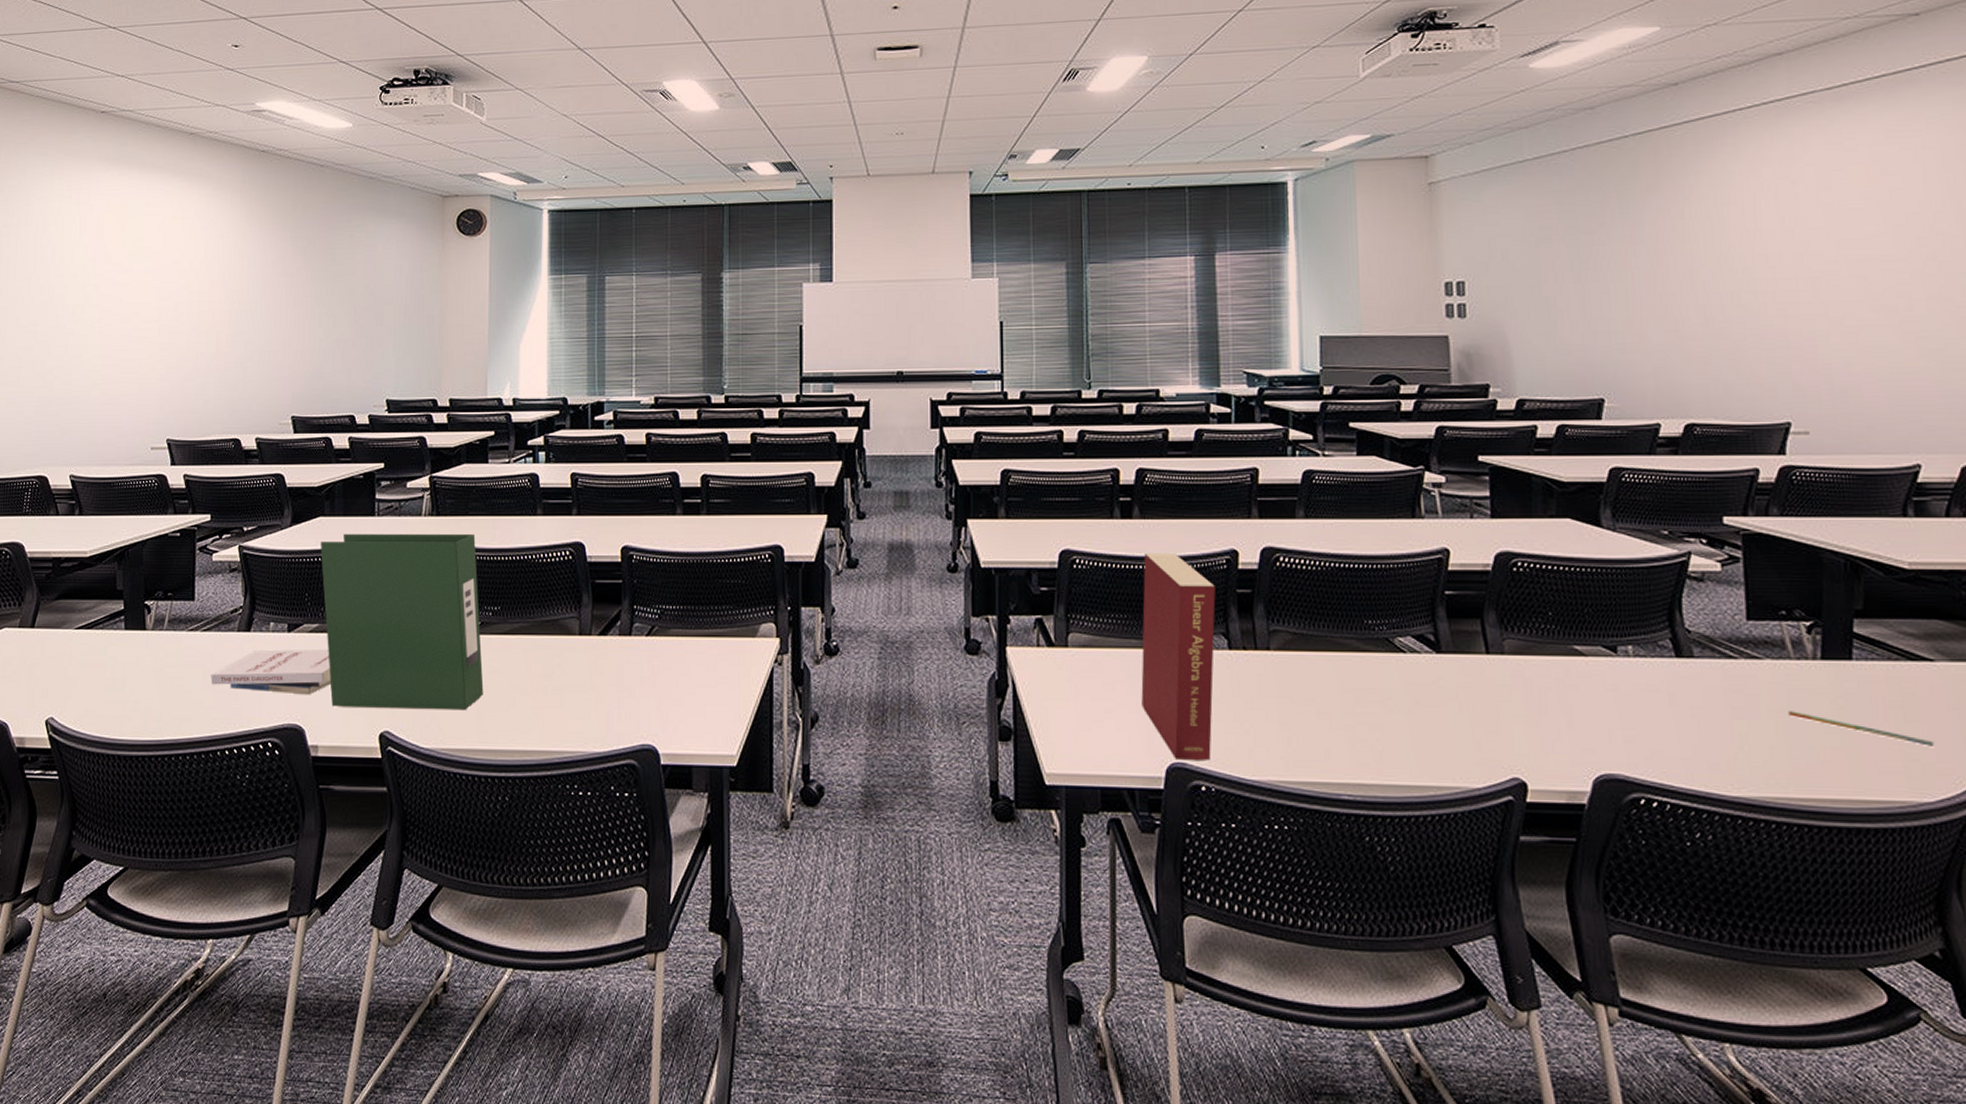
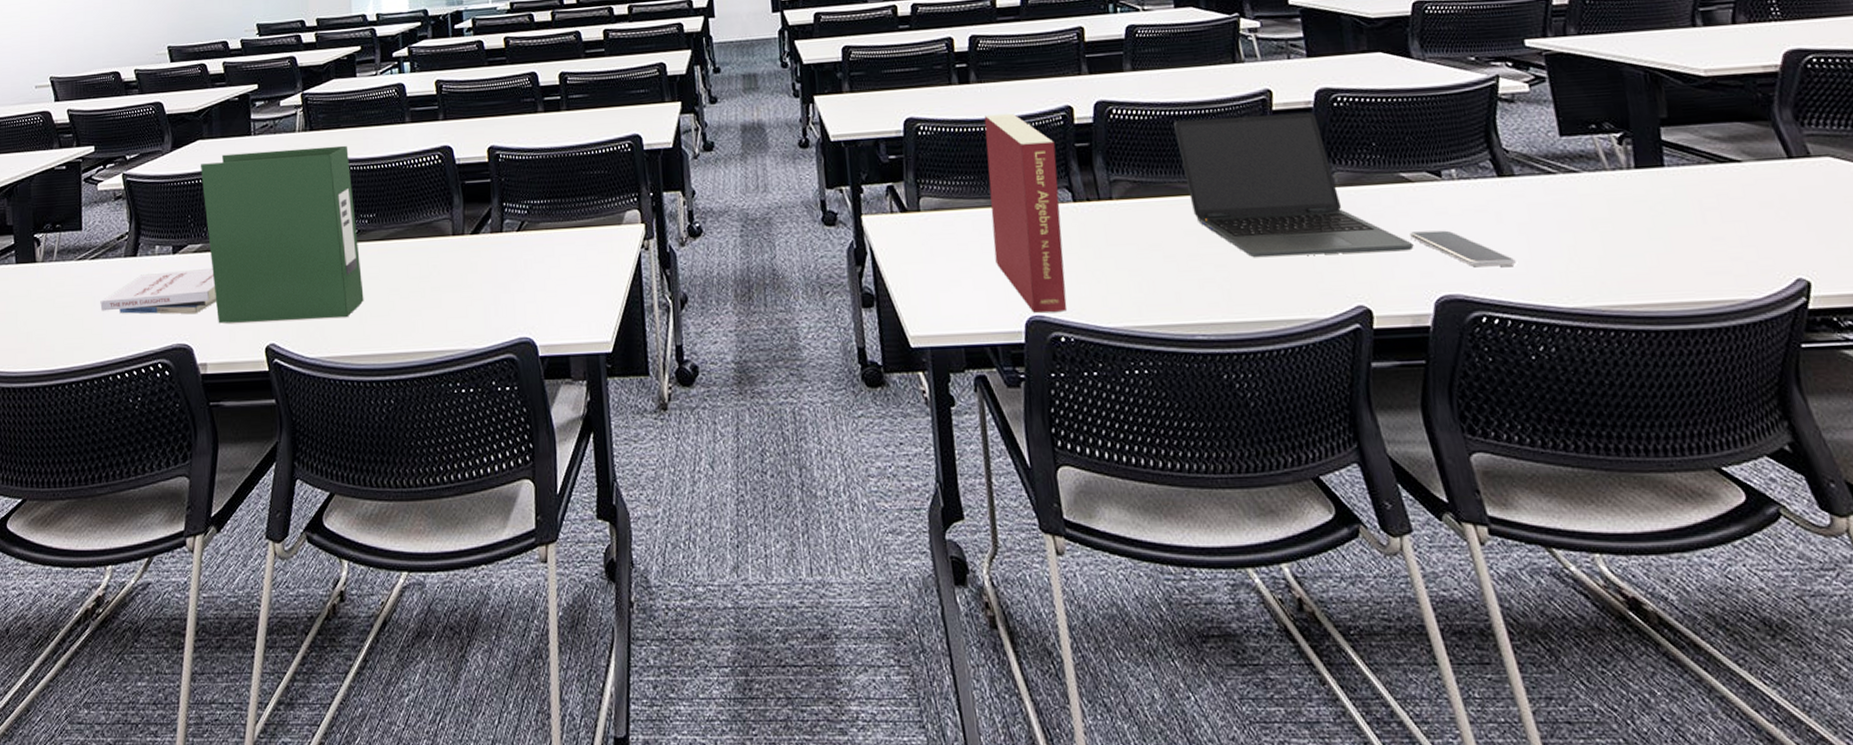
laptop: none [1343,574,1579,726] -> present [1174,112,1414,258]
smartphone: none [1576,707,1683,749] -> present [1410,230,1516,268]
pen: present [1788,711,1935,746] -> none [1611,220,1754,245]

